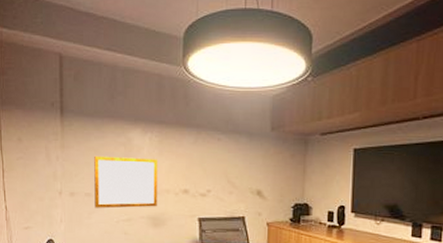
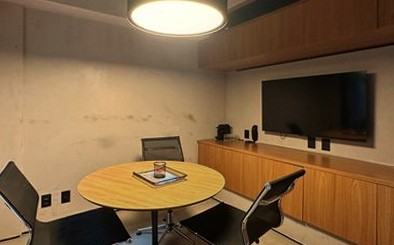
writing board: present [94,155,157,209] -> none [52,89,107,133]

